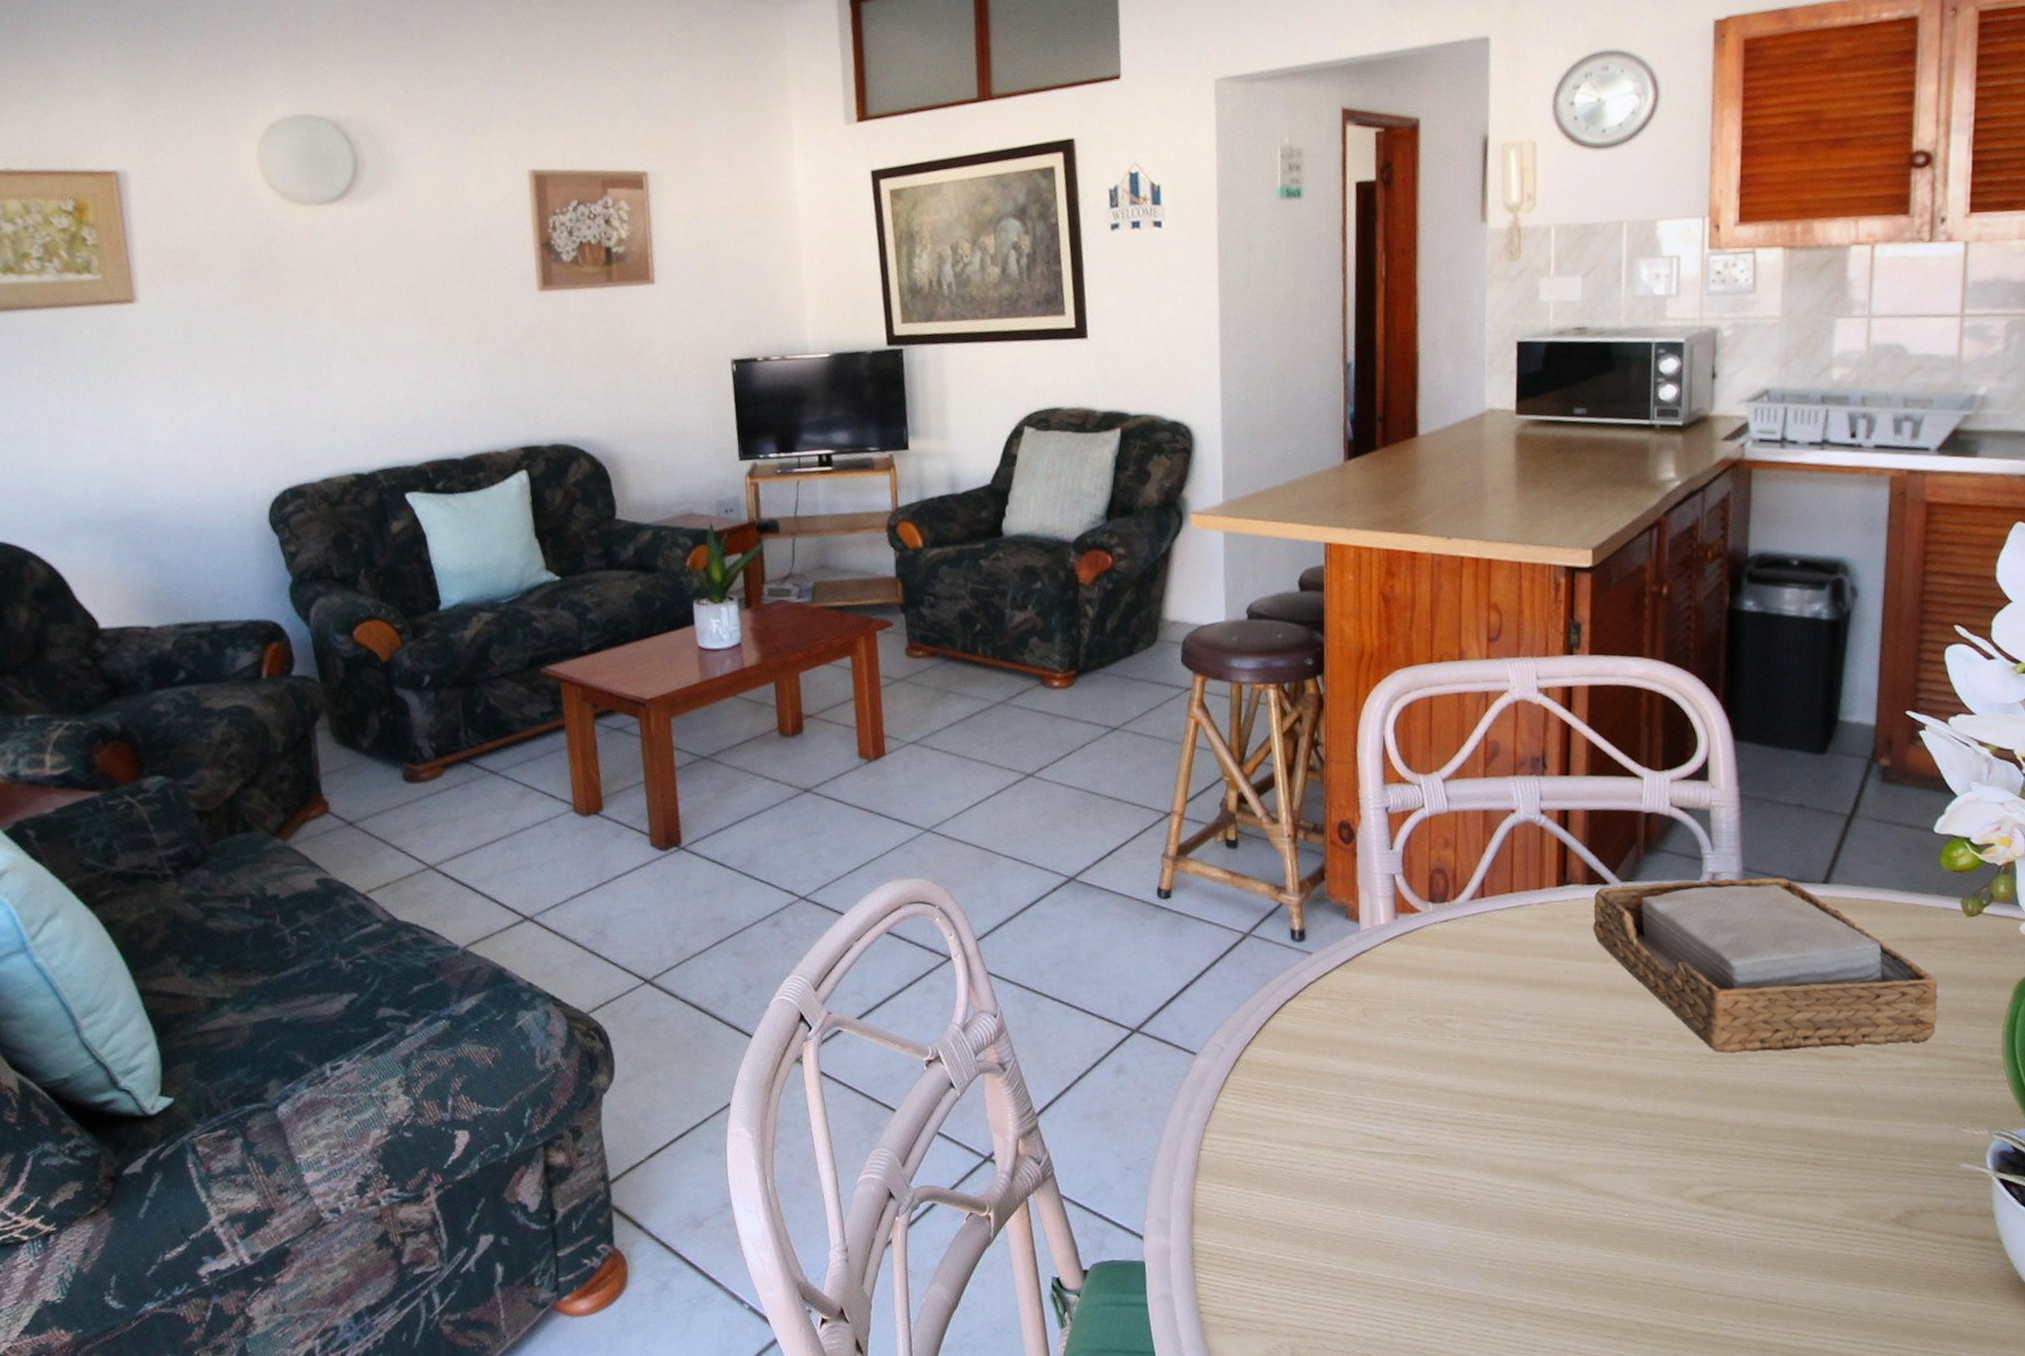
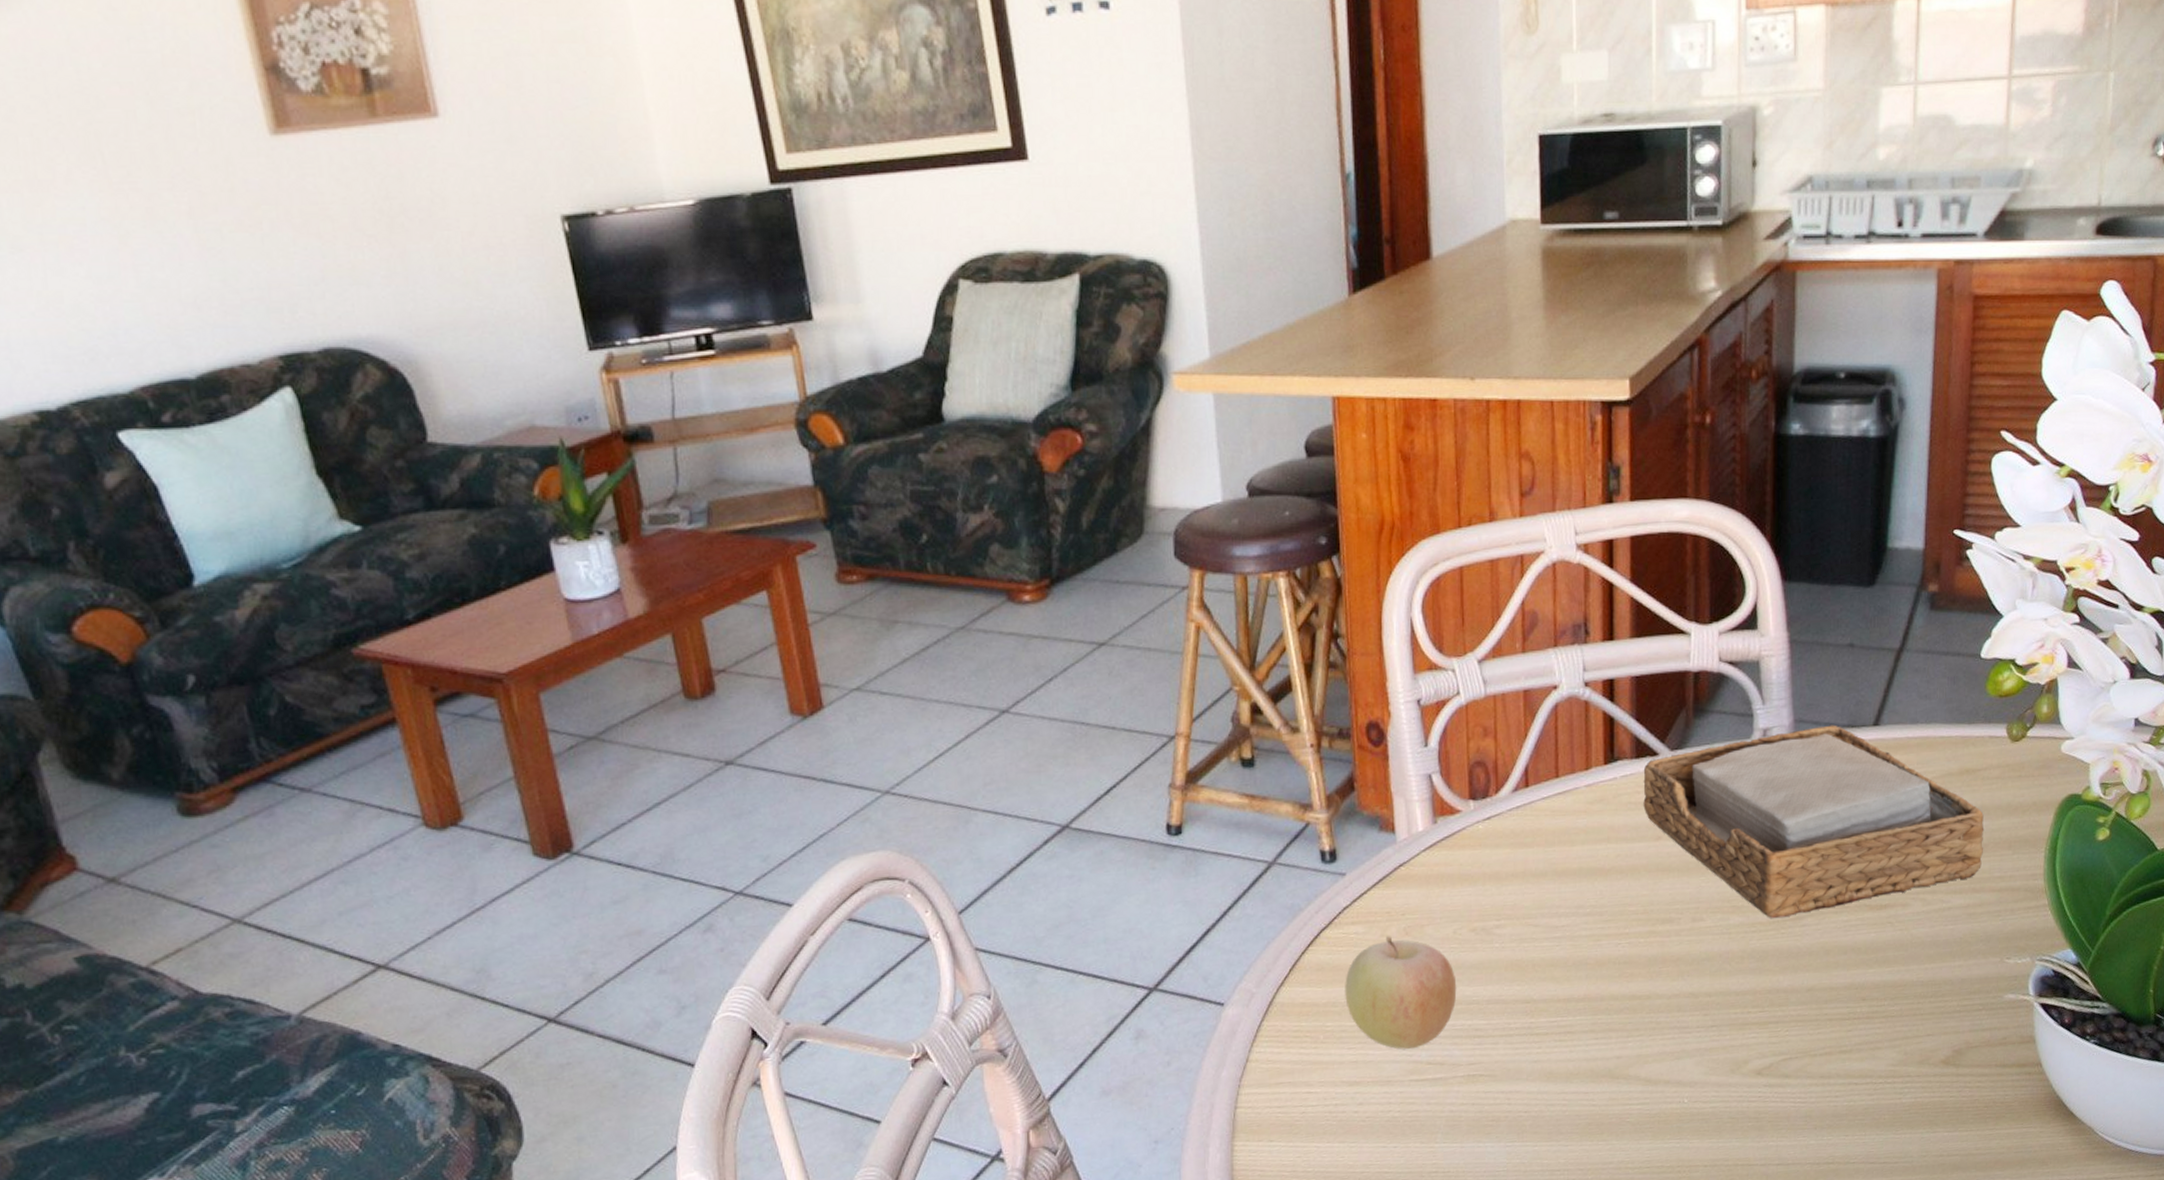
fruit: none [1305,1014,1409,1122] -> present [1345,936,1457,1050]

